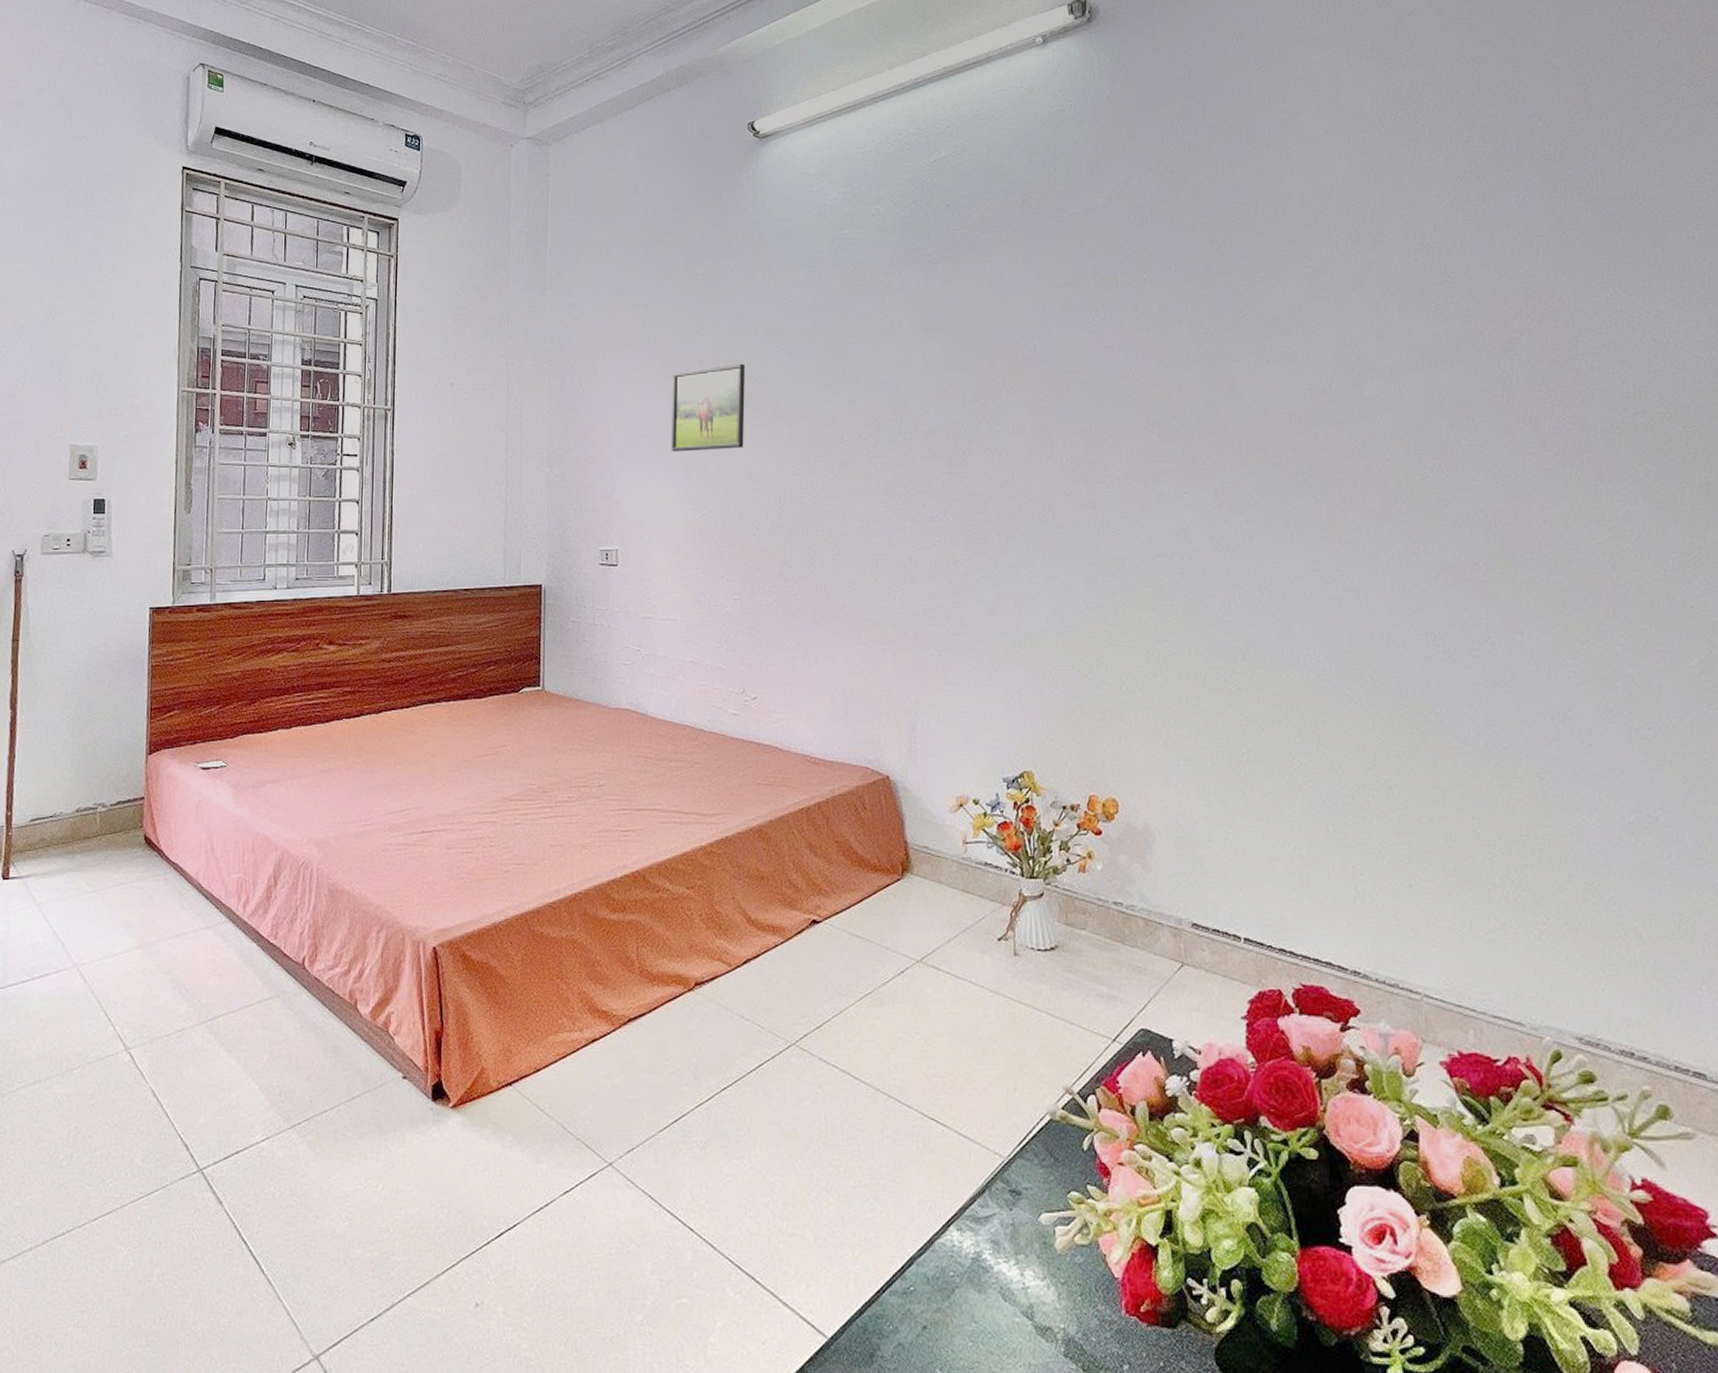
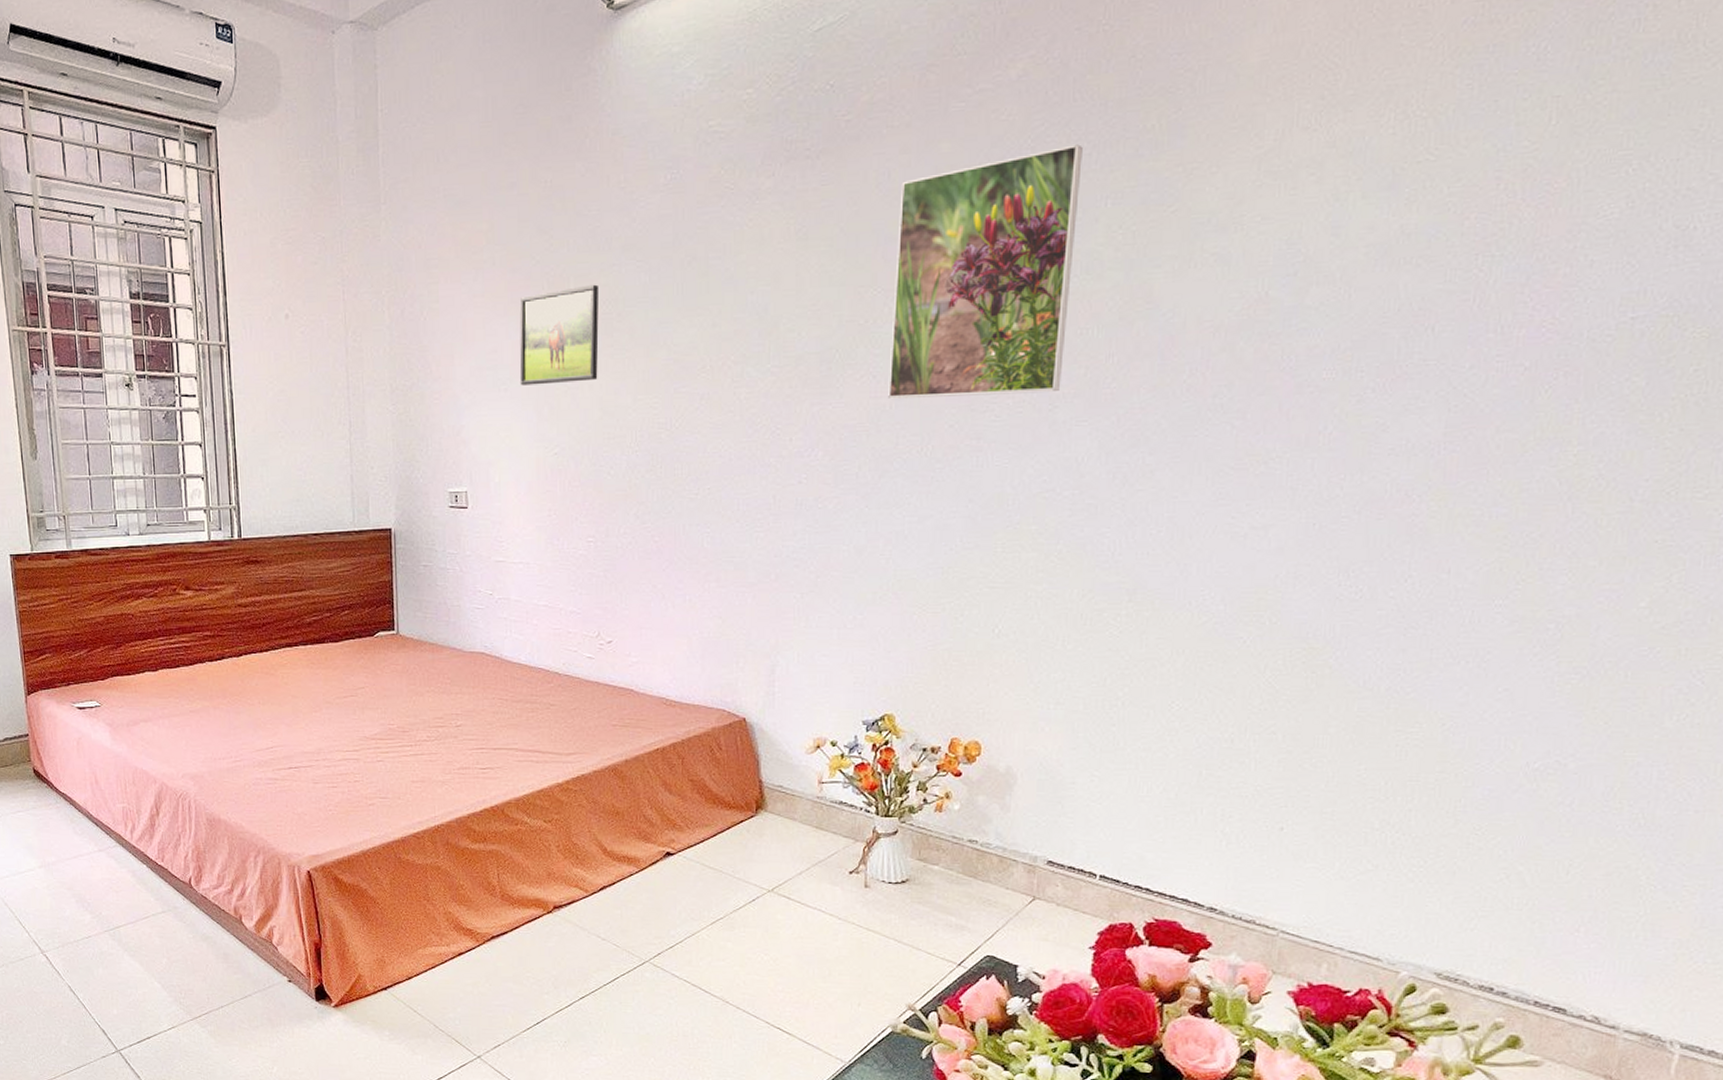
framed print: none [1009,259,1164,470] -> present [888,144,1083,399]

